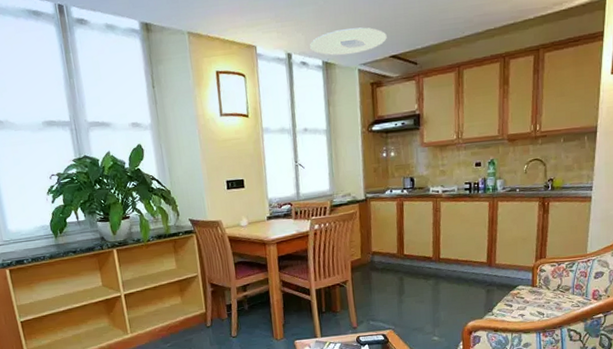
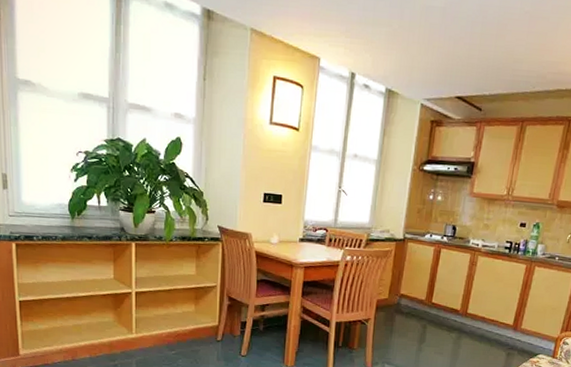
ceiling light: present [310,27,387,56] -> none [376,58,457,87]

